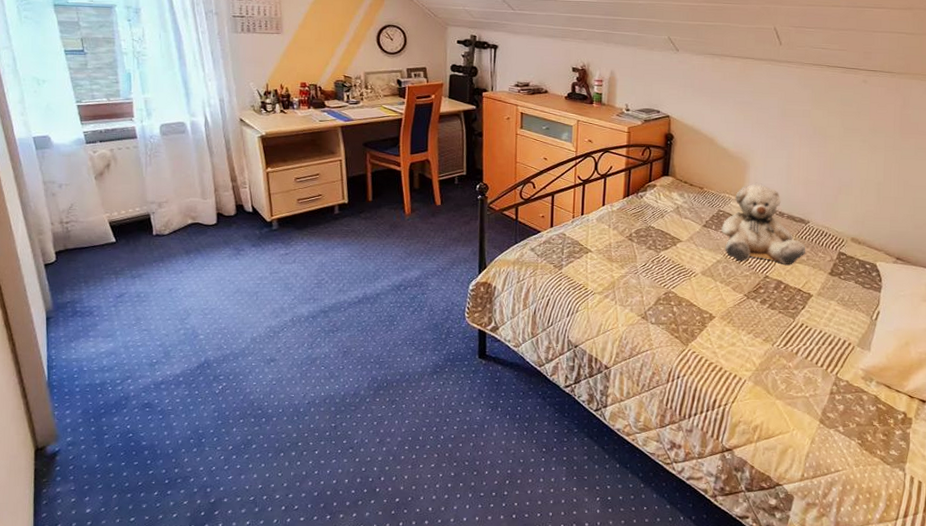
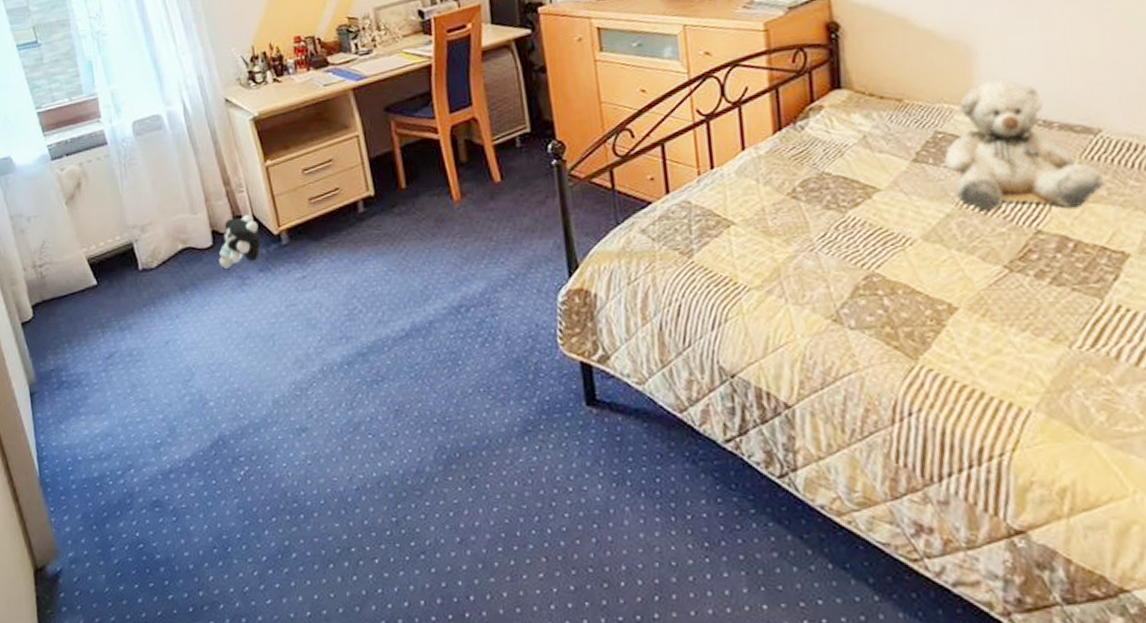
plush toy: none [220,205,255,241] -> present [219,215,260,269]

